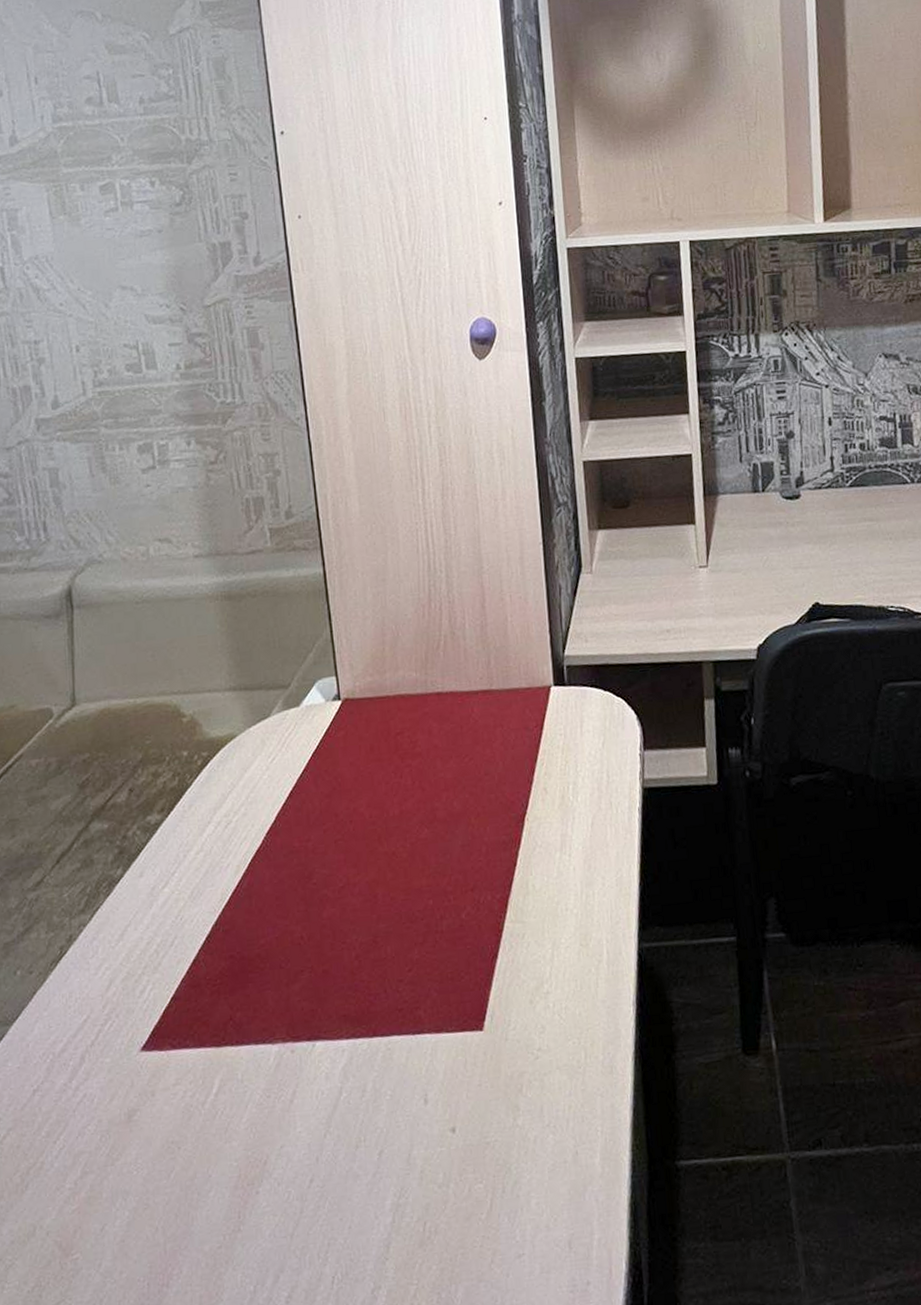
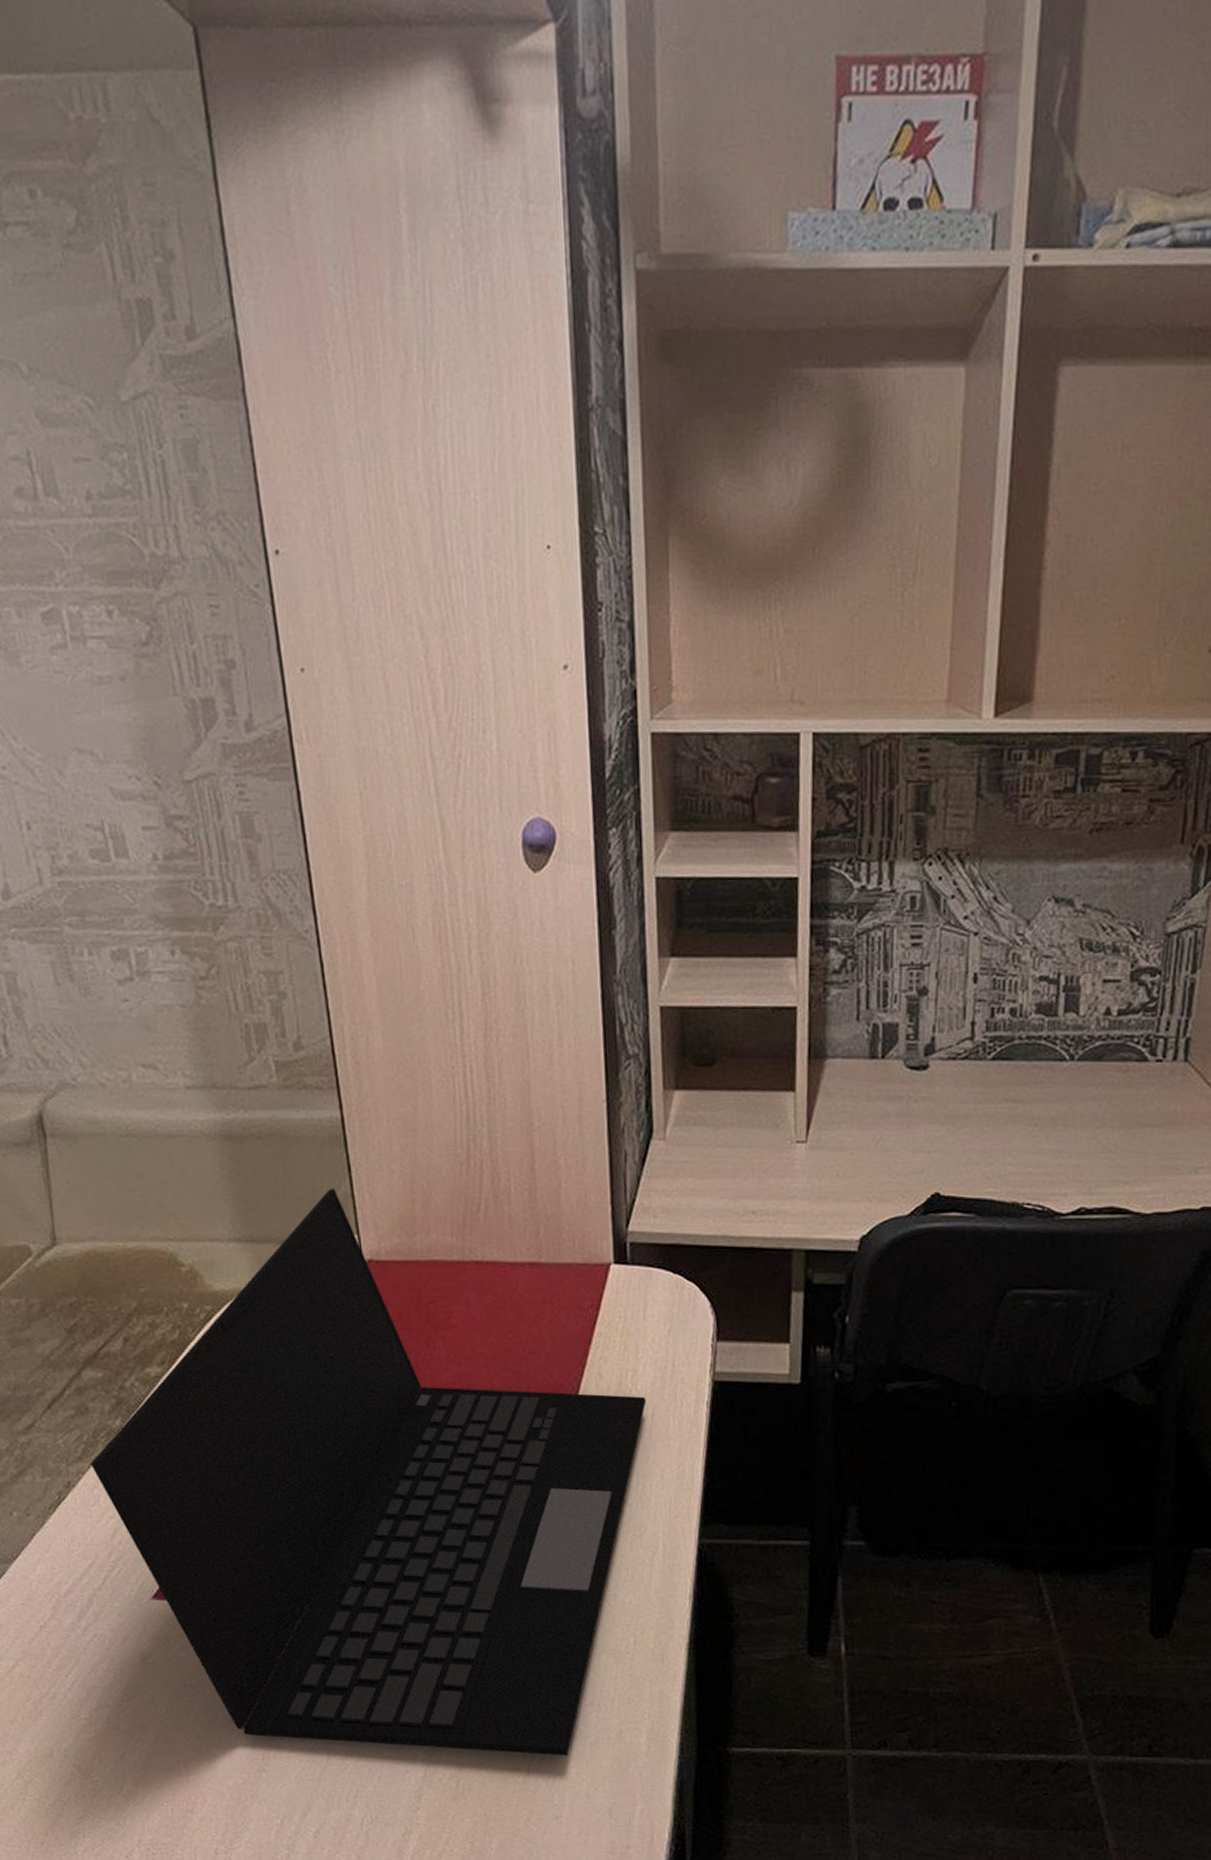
laptop: none [91,636,586,1193] -> present [89,1189,646,1756]

